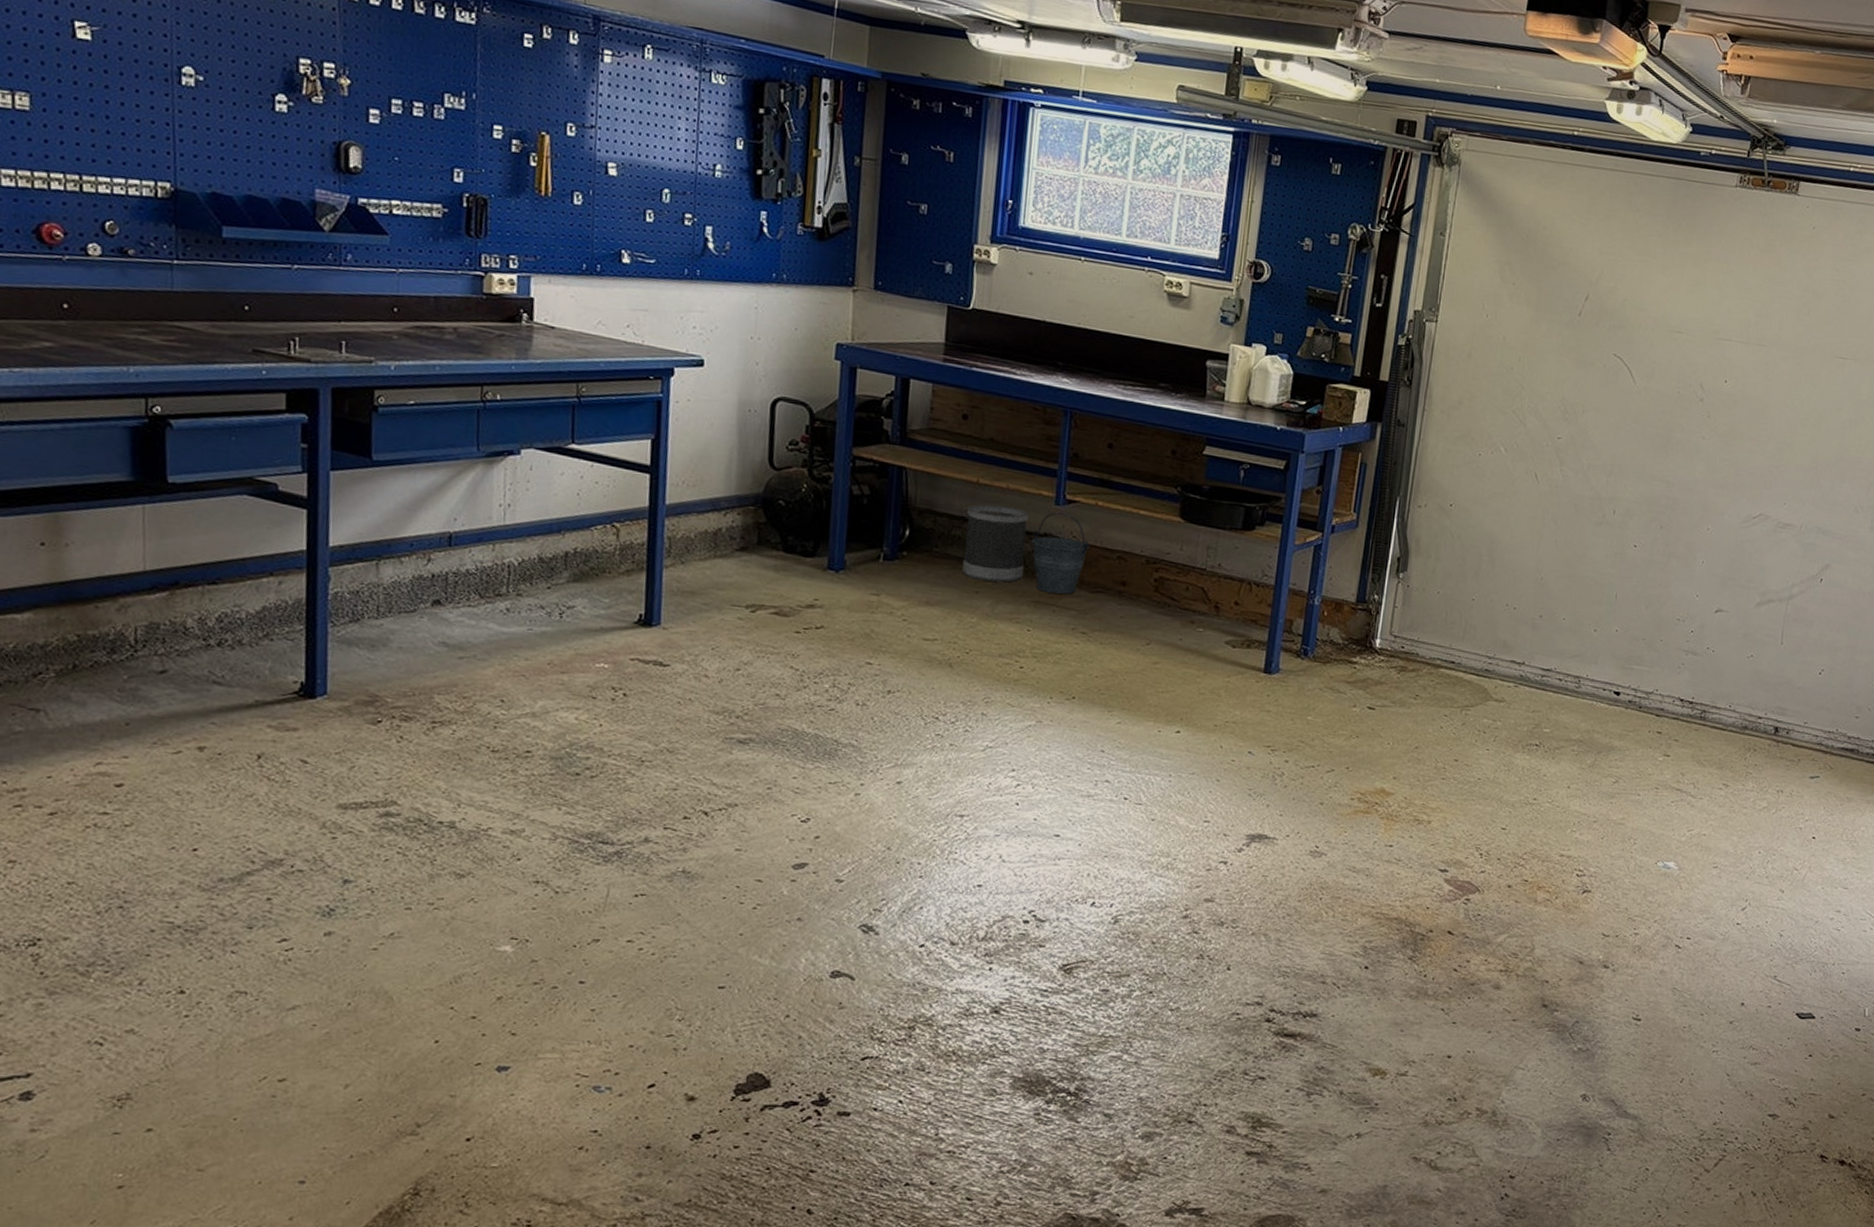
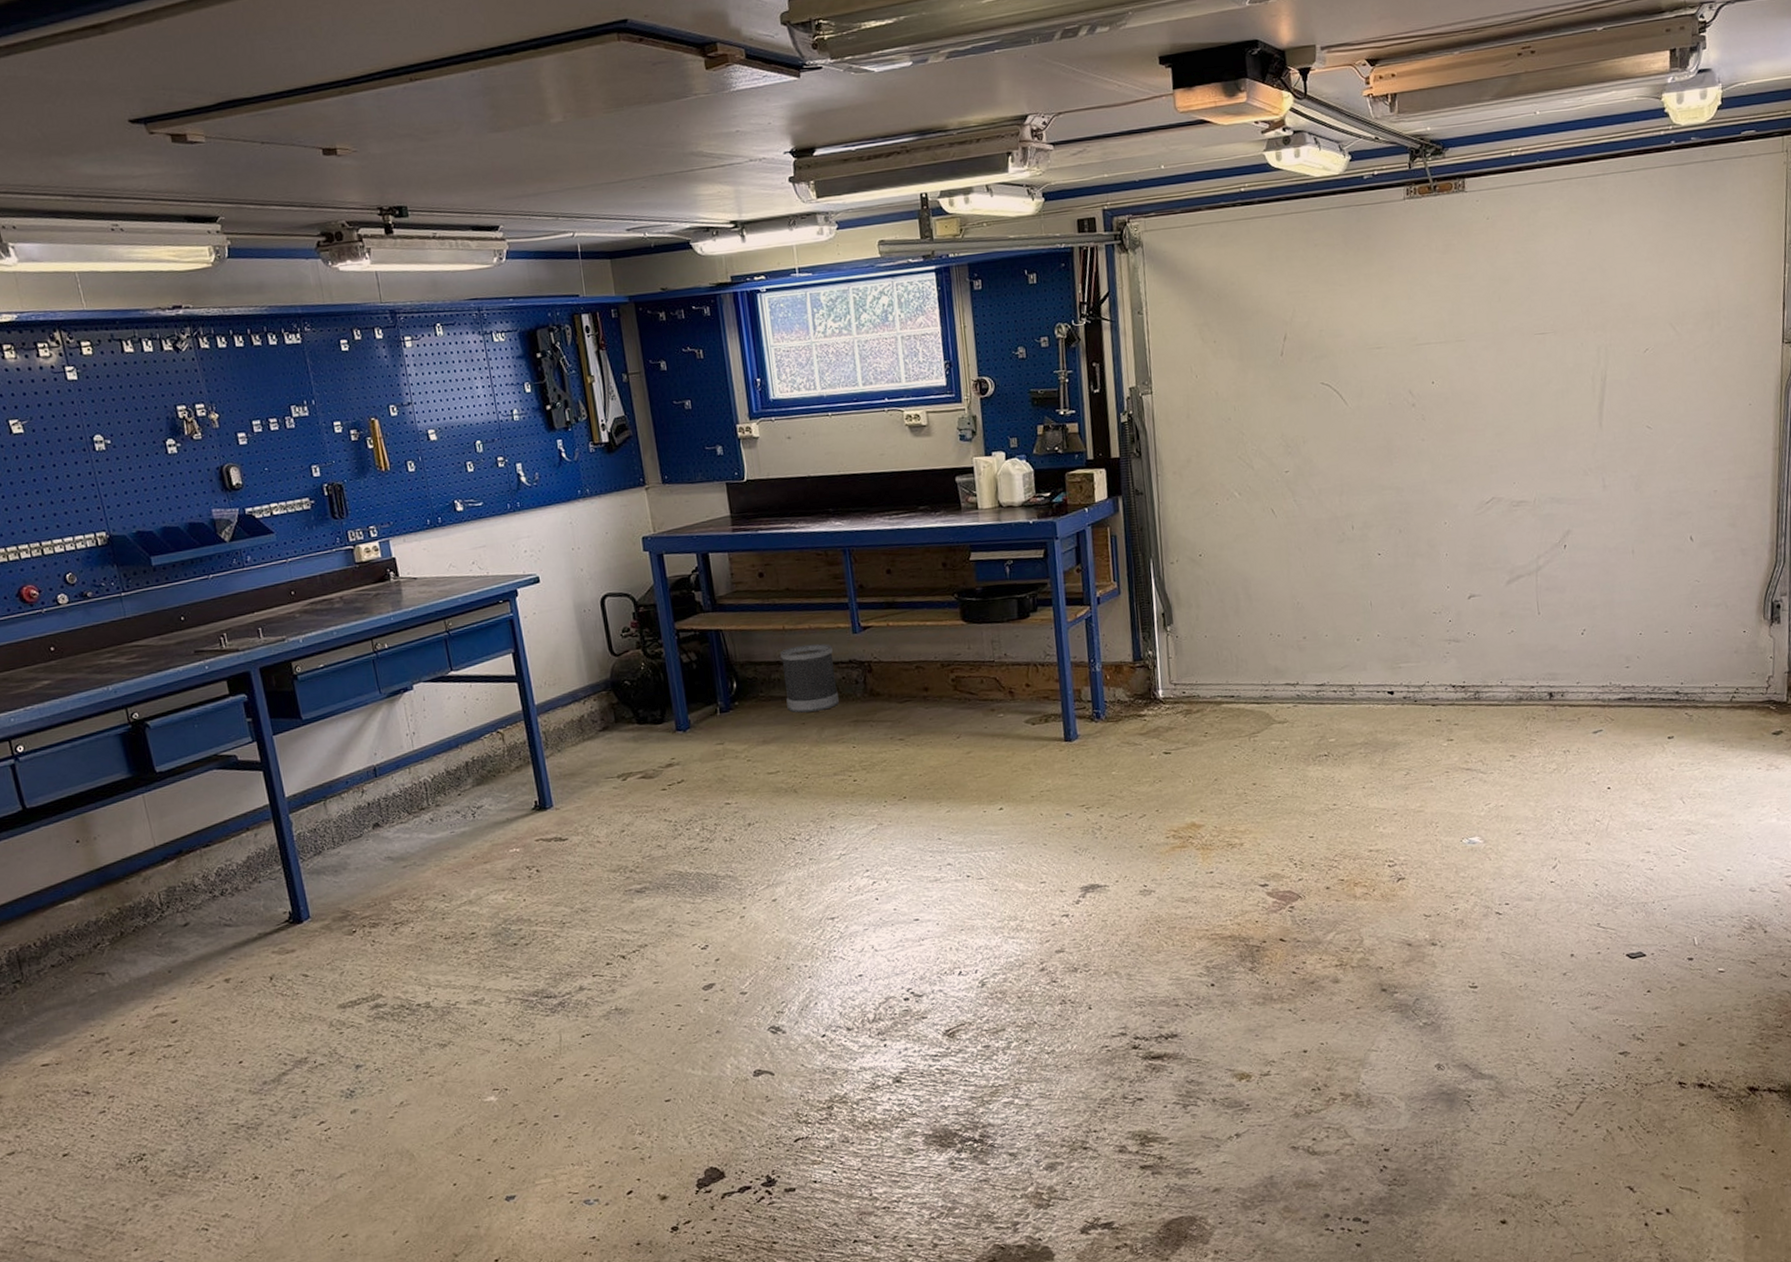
bucket: present [1030,512,1090,595] -> none [839,639,890,712]

